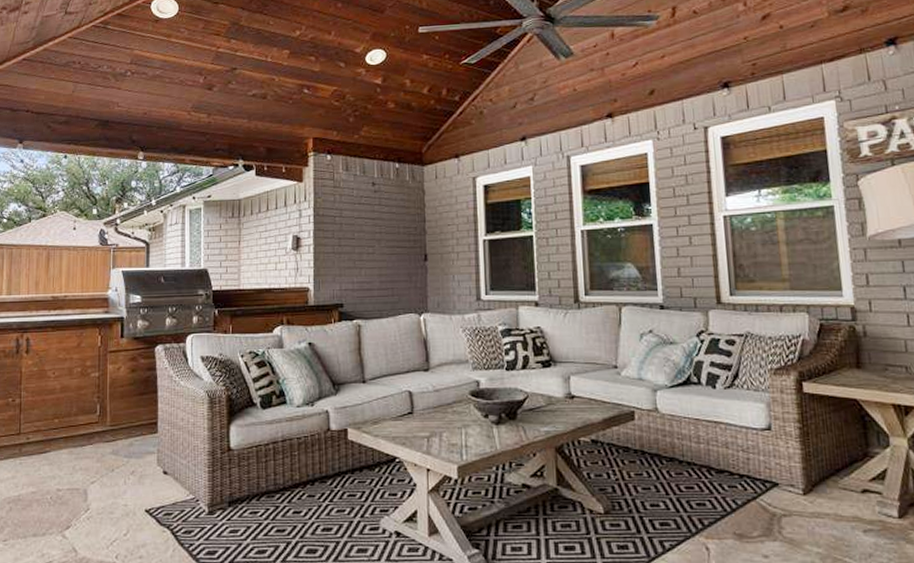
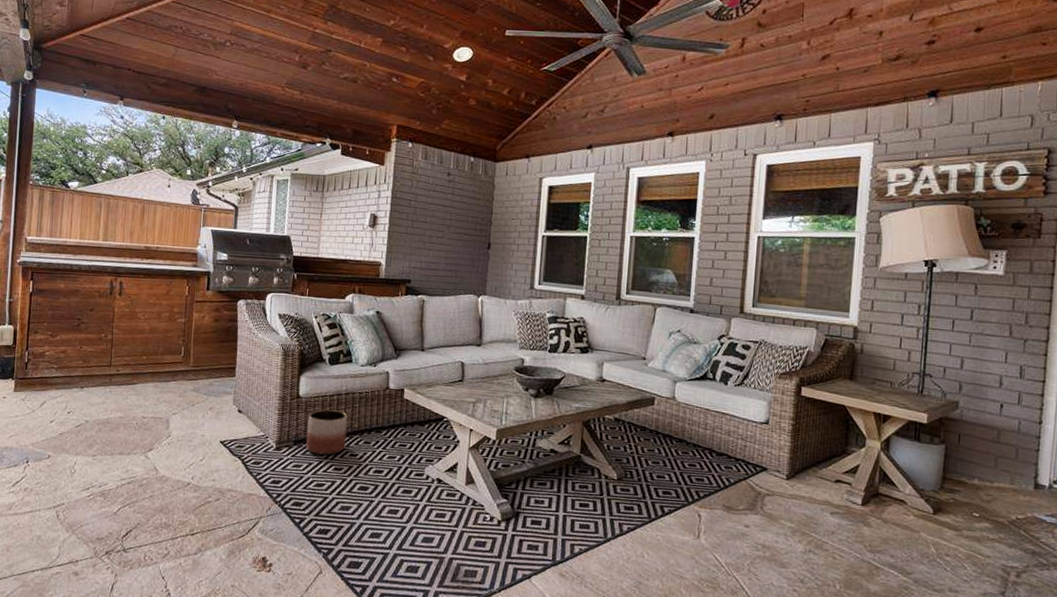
planter: none [242,461,287,515] -> present [306,409,348,455]

